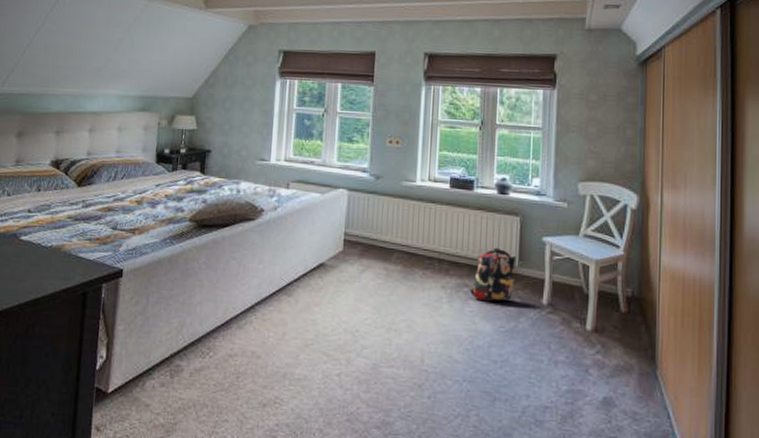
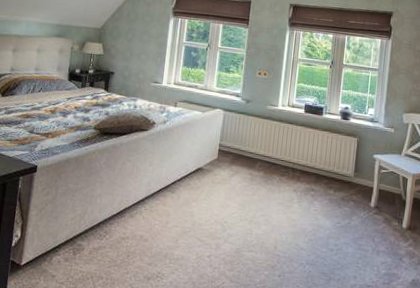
backpack: present [469,247,517,302] -> none [315,161,353,204]

